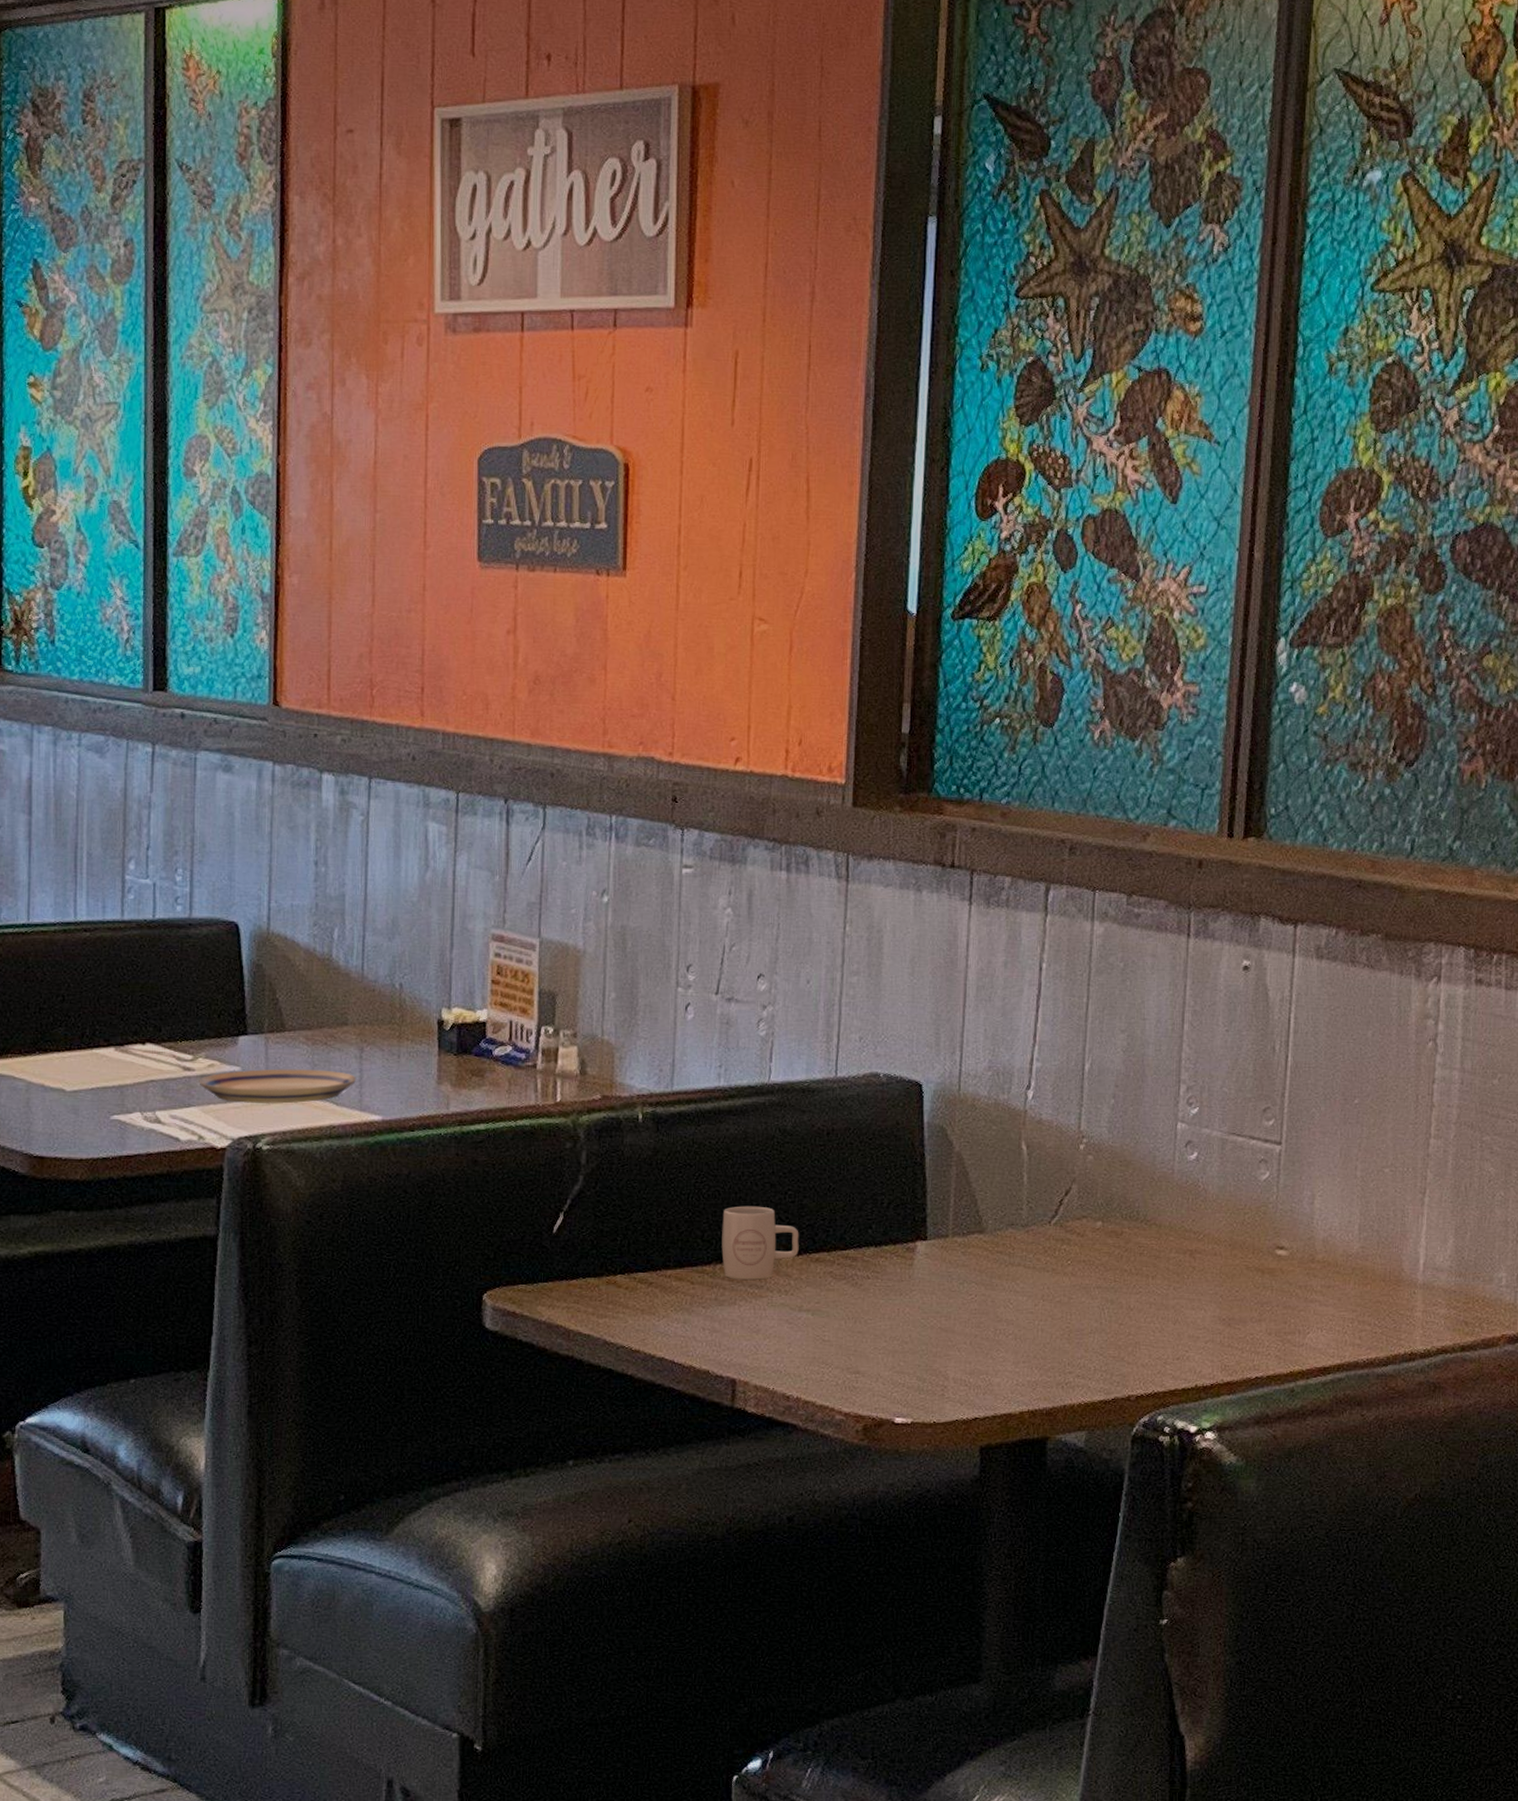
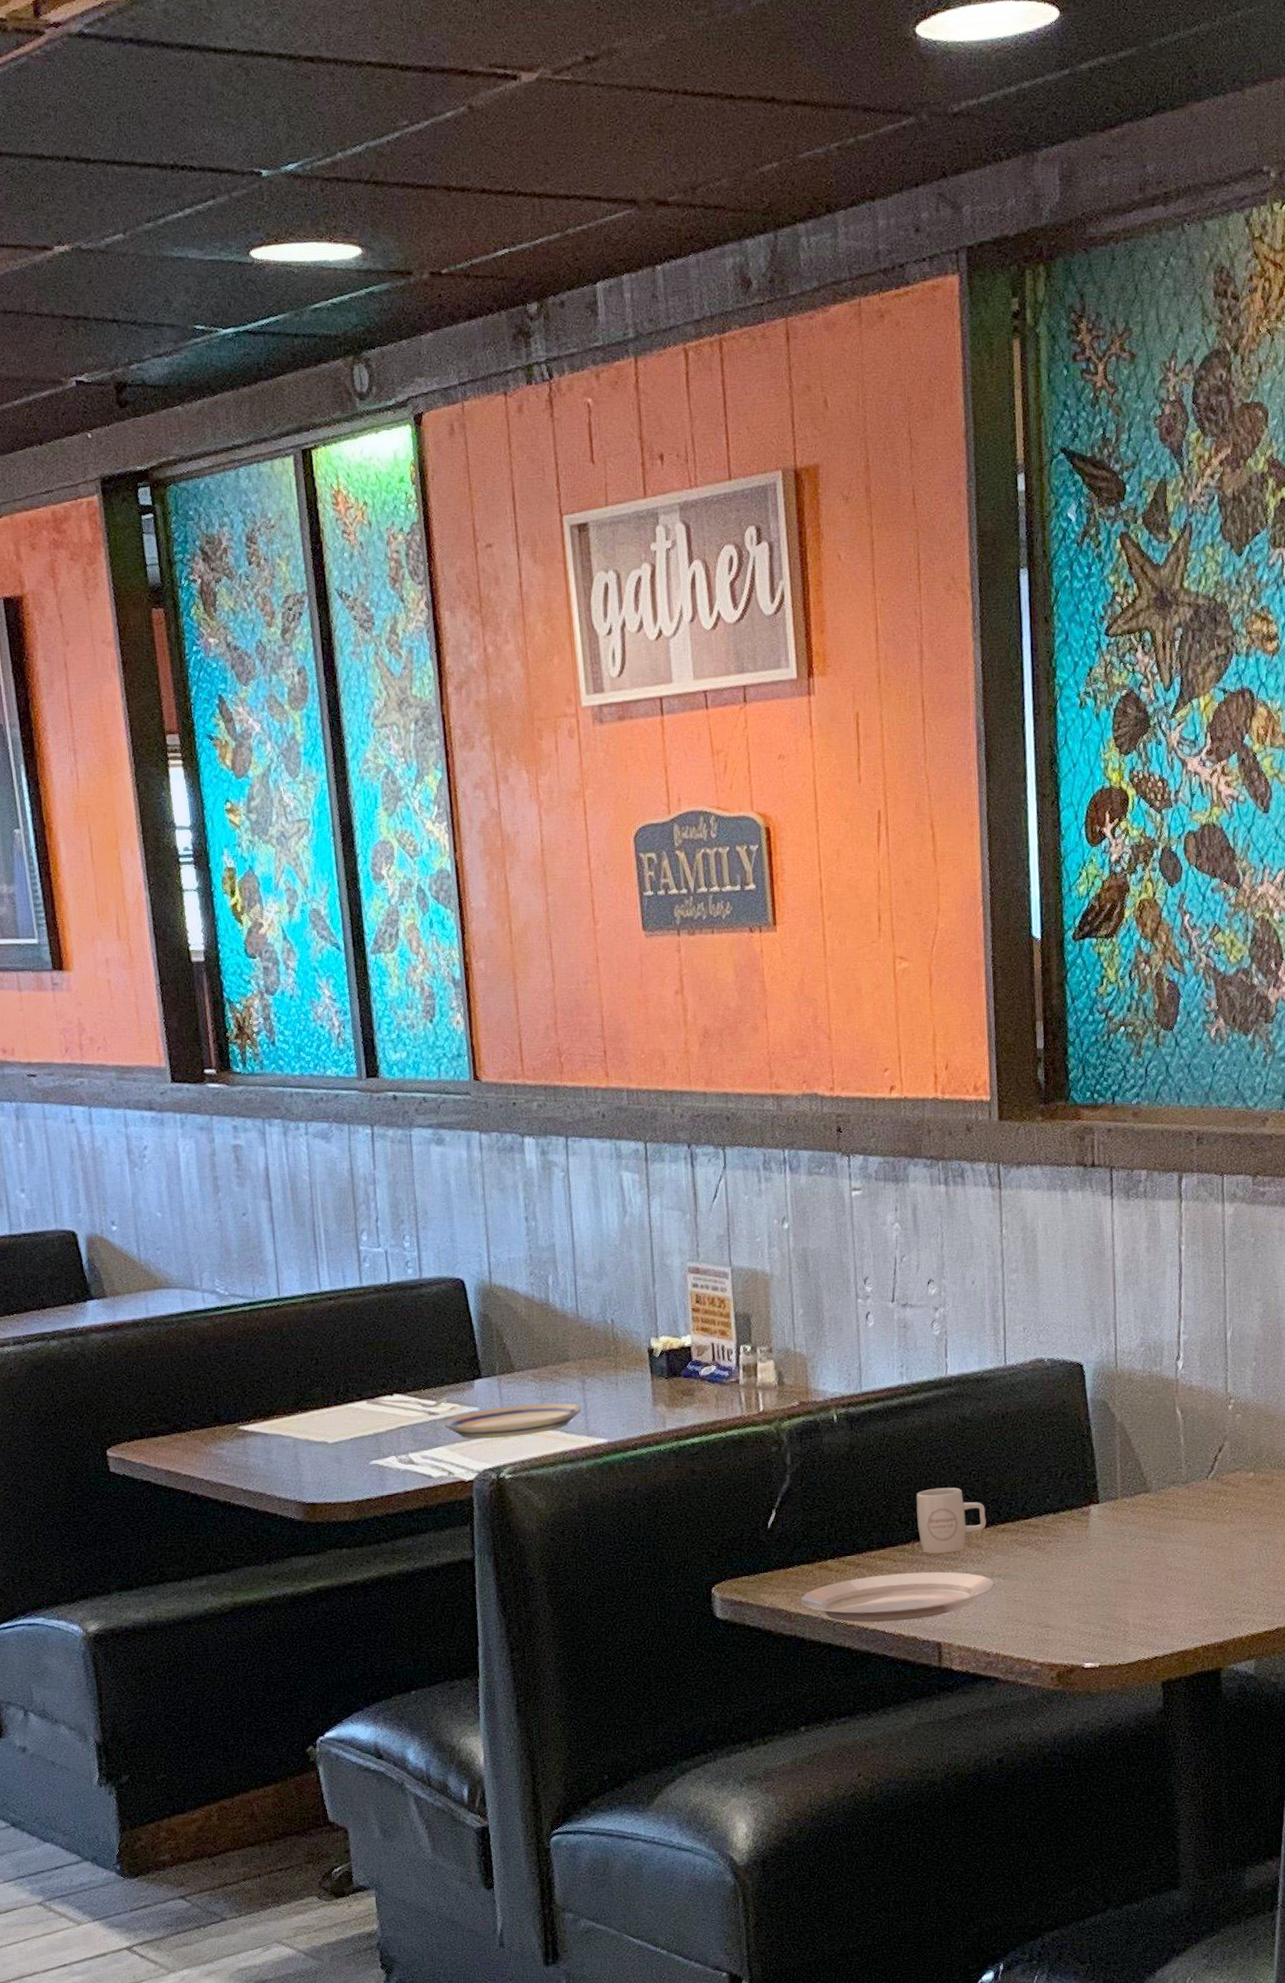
plate: none [582,1297,802,1351] -> present [800,1571,995,1623]

